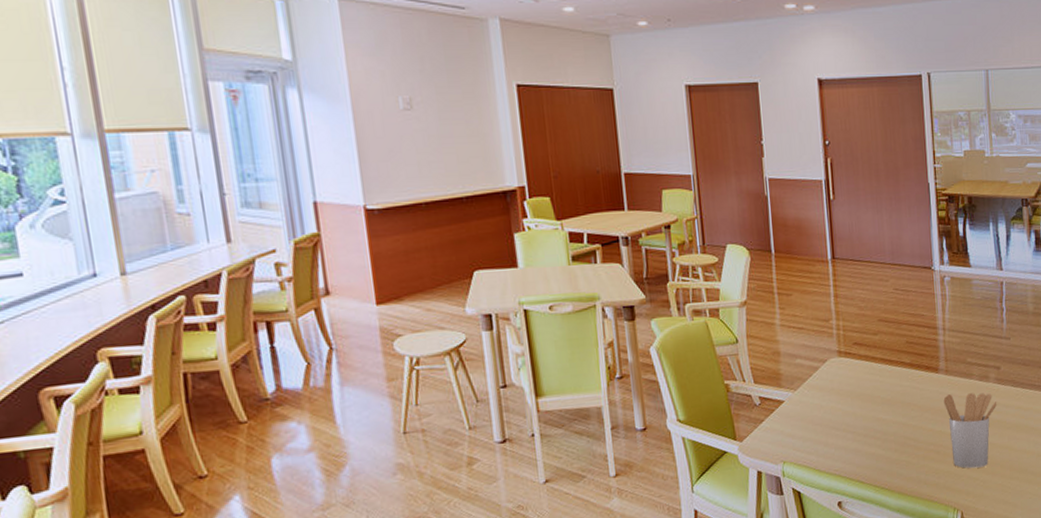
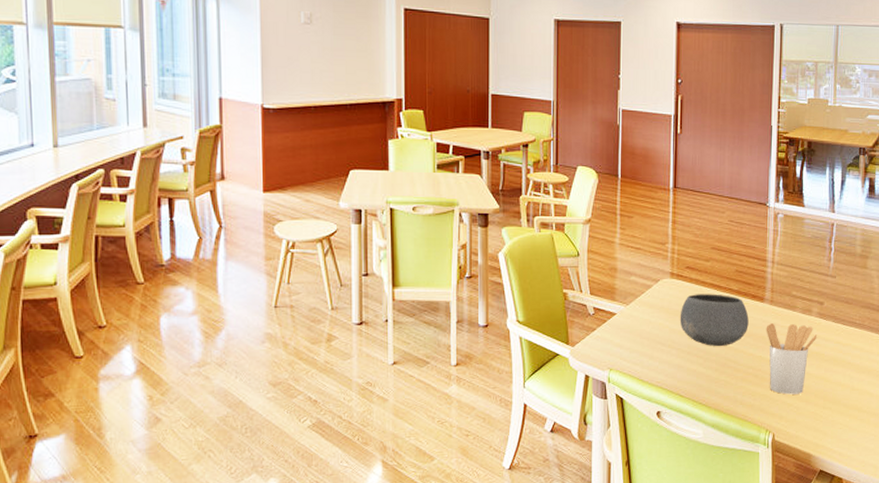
bowl: none [852,369,925,426] -> present [679,294,749,346]

